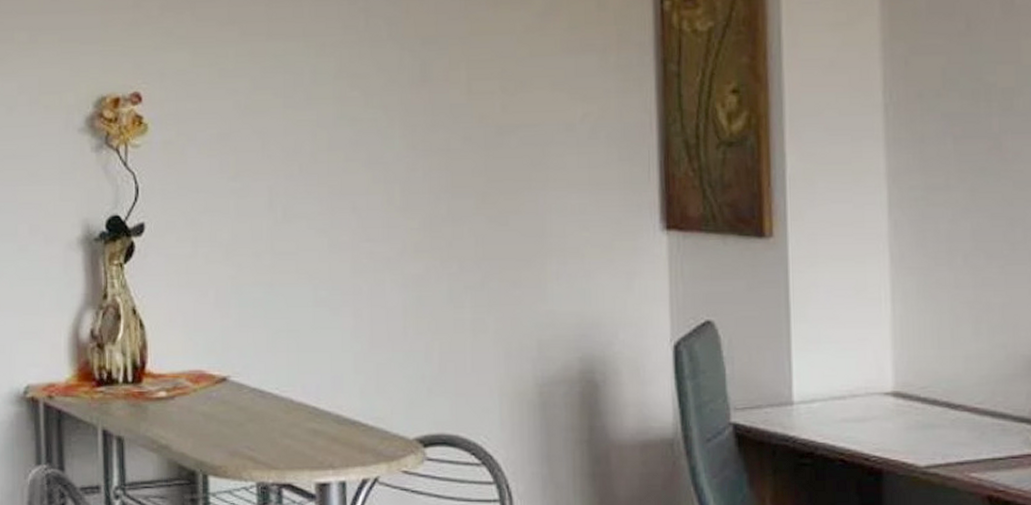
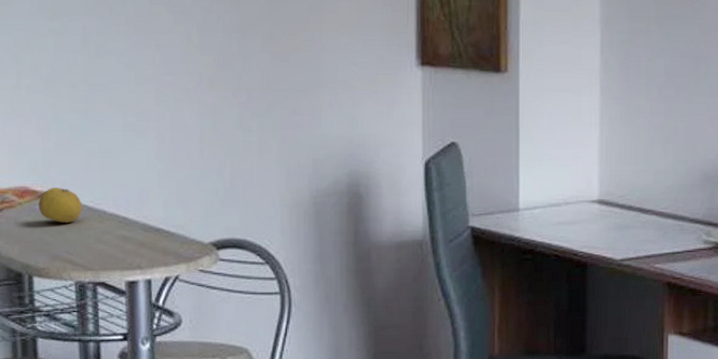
fruit: none [215,371,266,413] -> present [38,187,82,223]

